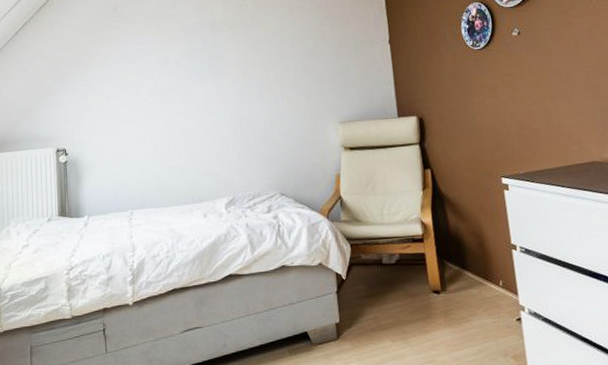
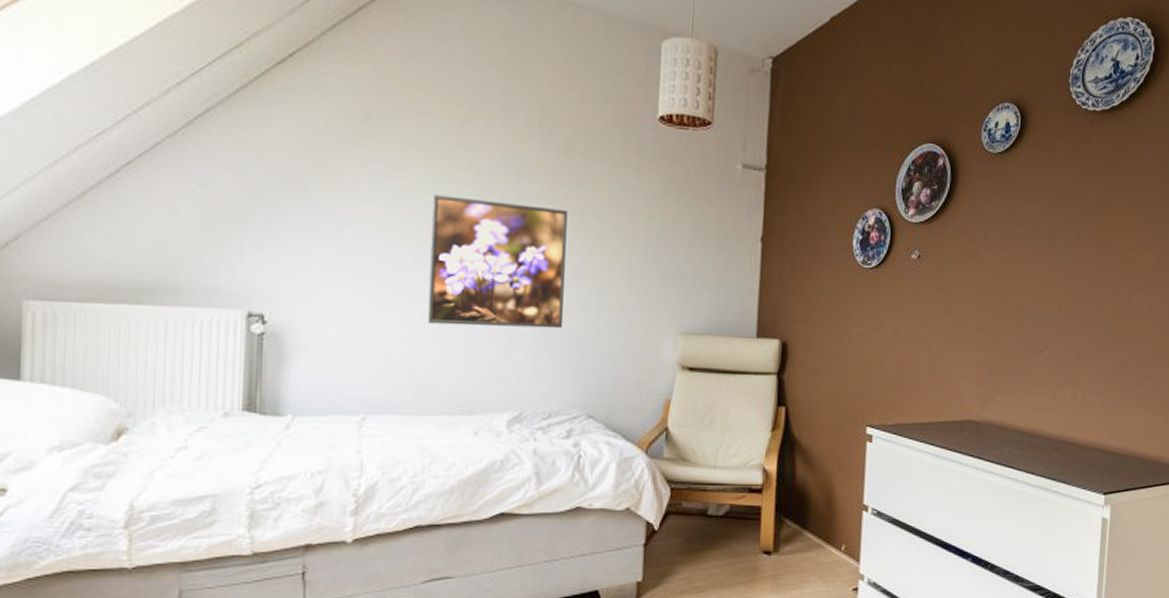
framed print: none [159,46,255,141] -> present [427,194,567,329]

